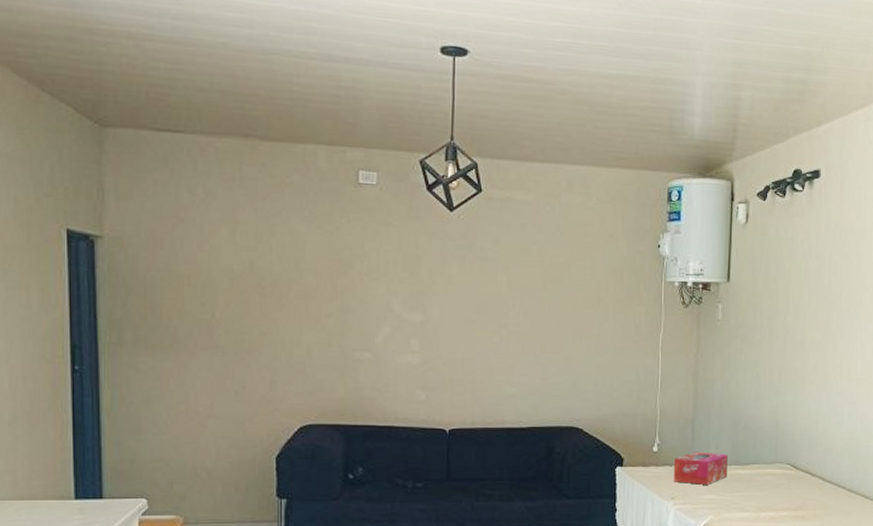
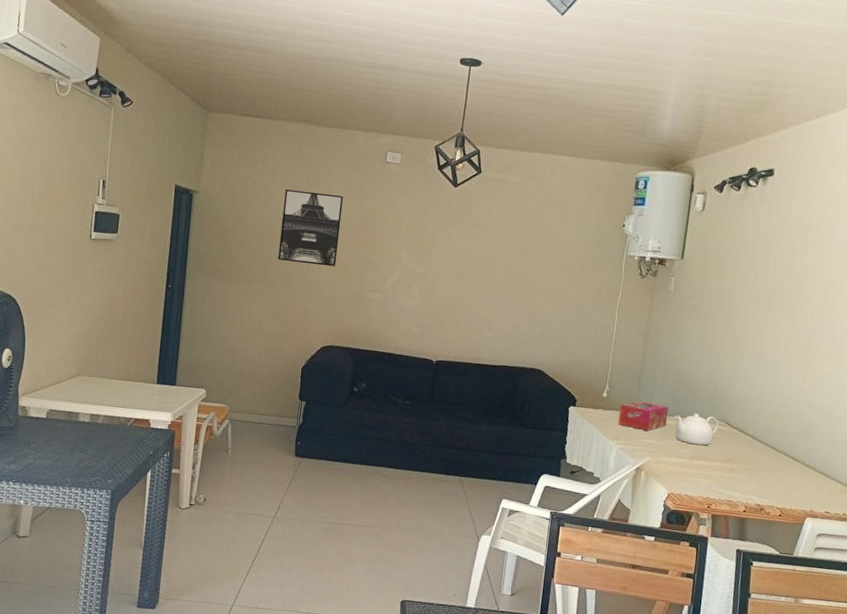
wall art: none [226,226,307,324] -> present [278,189,344,267]
teapot: none [735,458,784,495] -> present [674,413,719,446]

